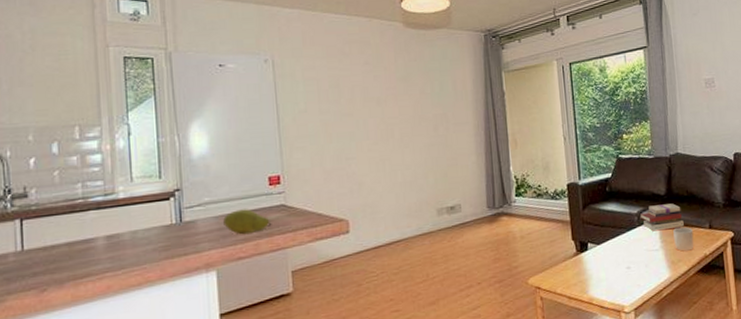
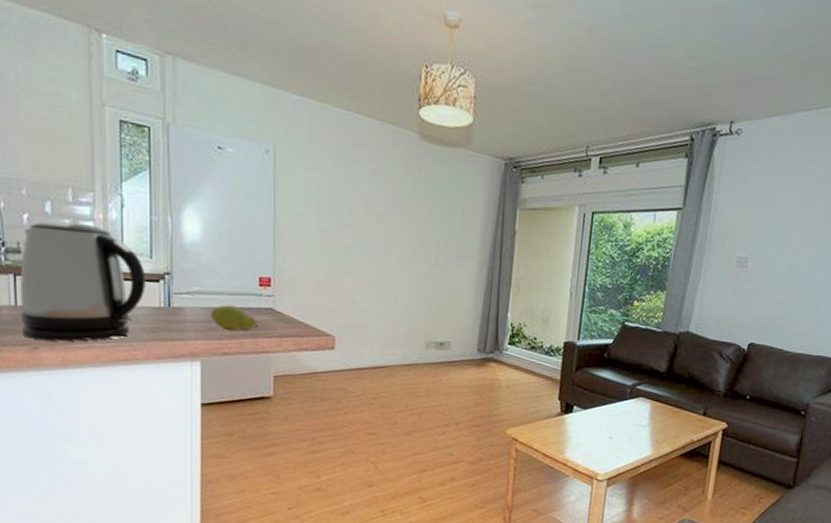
kettle: none [27,157,156,282] -> present [20,221,146,342]
books: present [640,203,684,232] -> none [634,380,679,409]
mug: present [673,227,694,252] -> none [662,408,686,433]

